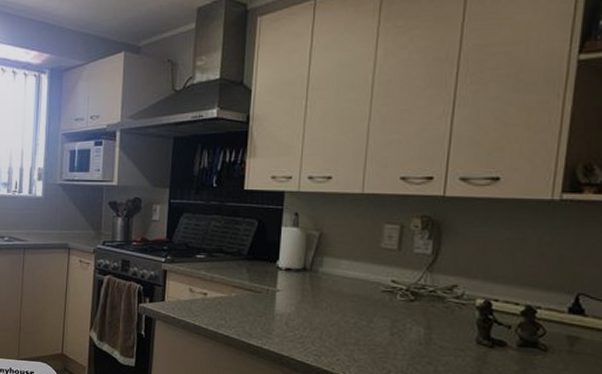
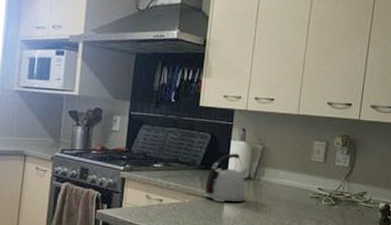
kettle: none [253,241,303,297] -> present [205,153,249,203]

